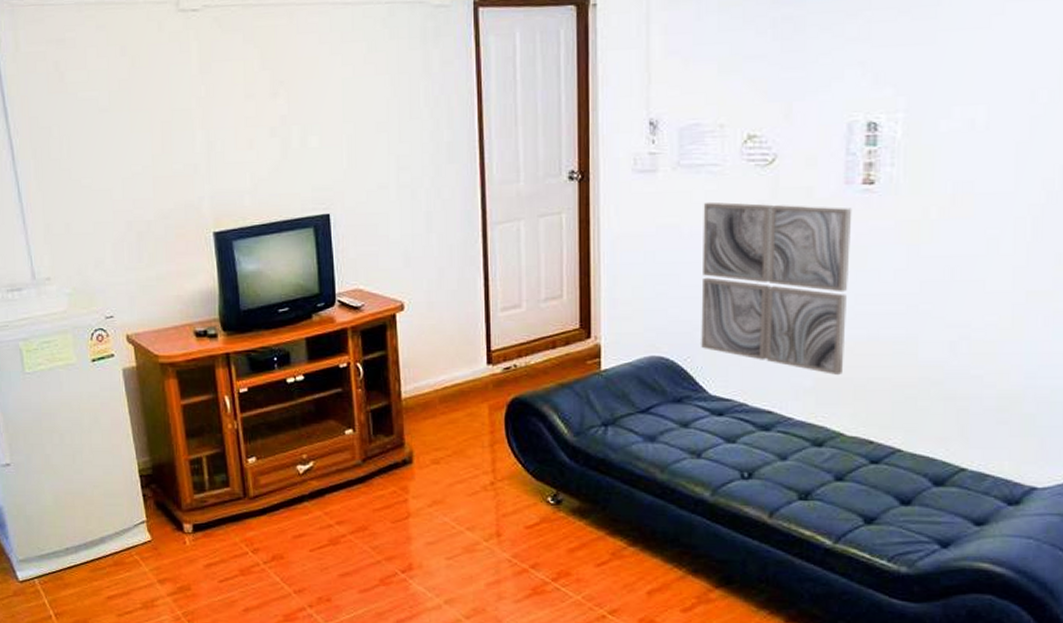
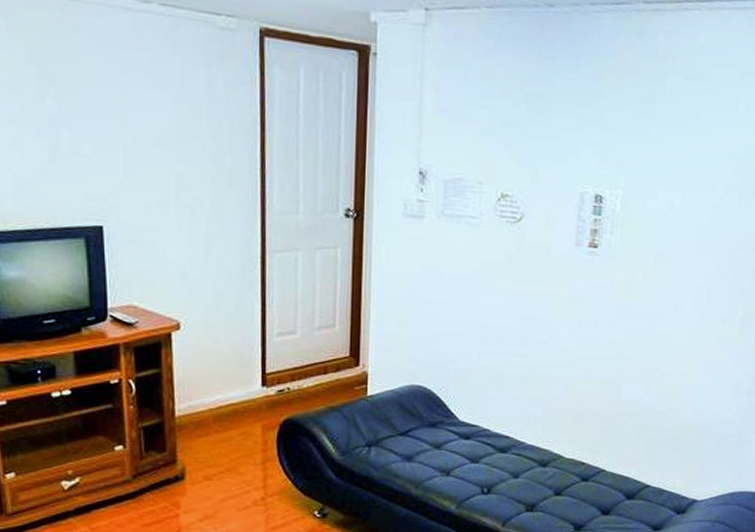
wall art: present [701,201,852,376] -> none [454,250,580,408]

